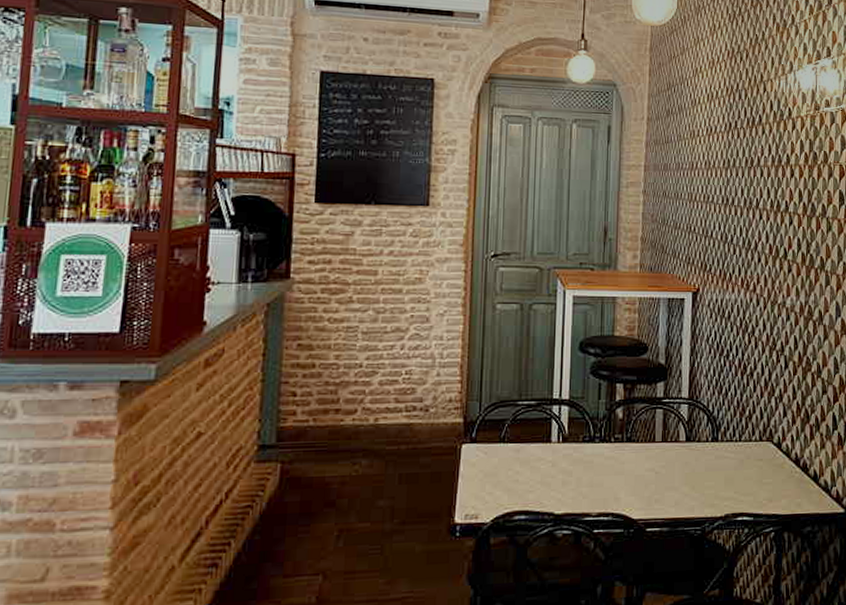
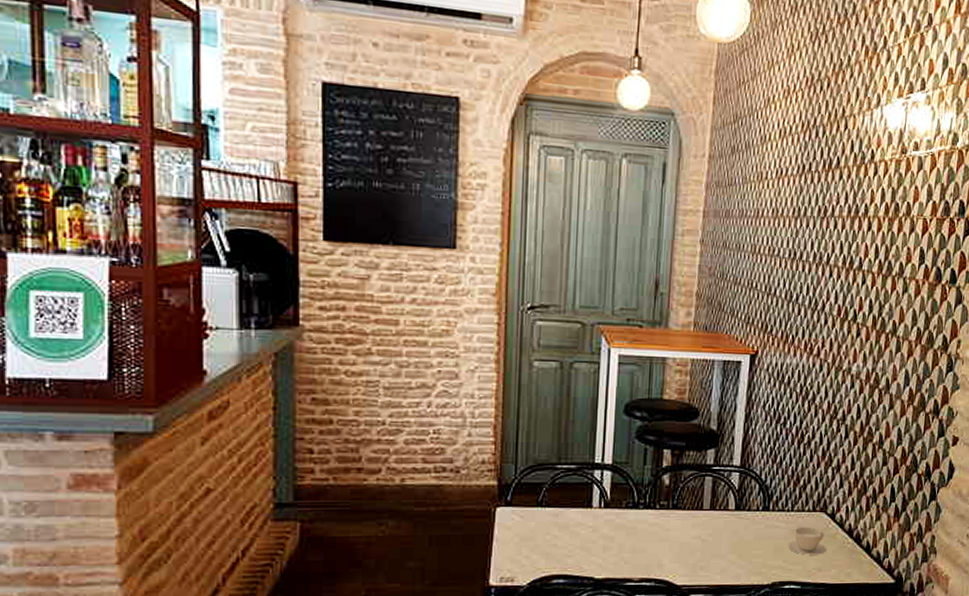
teacup: none [738,456,776,486] -> present [787,527,827,555]

